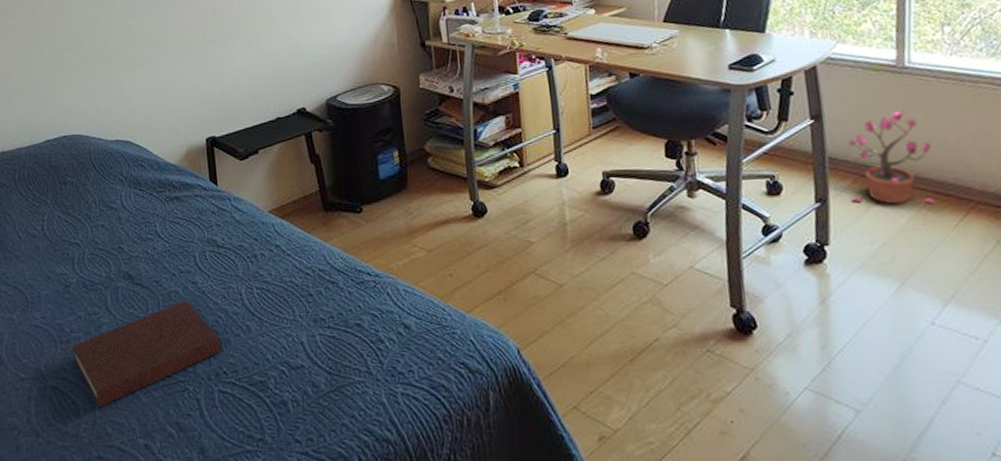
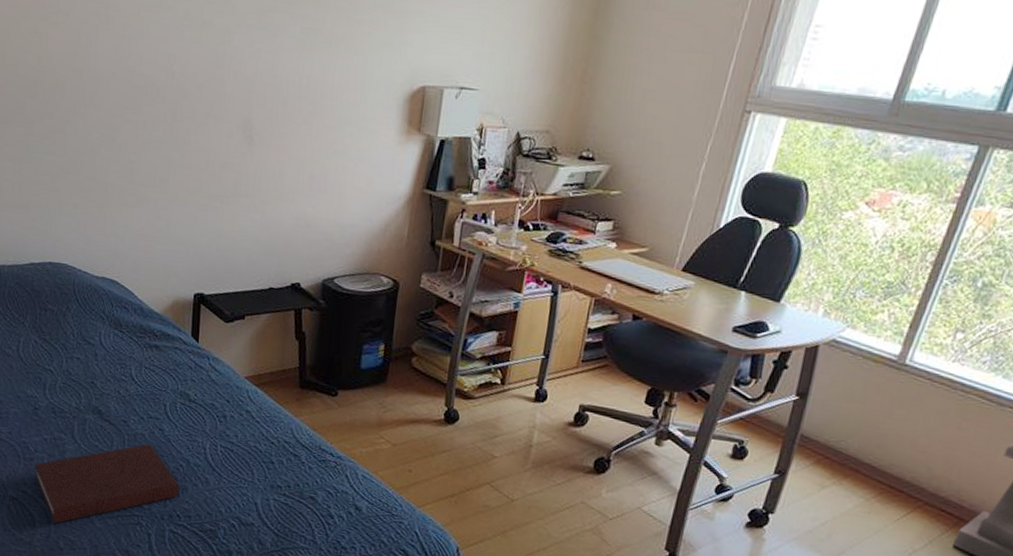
potted plant: present [848,110,934,205] -> none [808,404,902,496]

